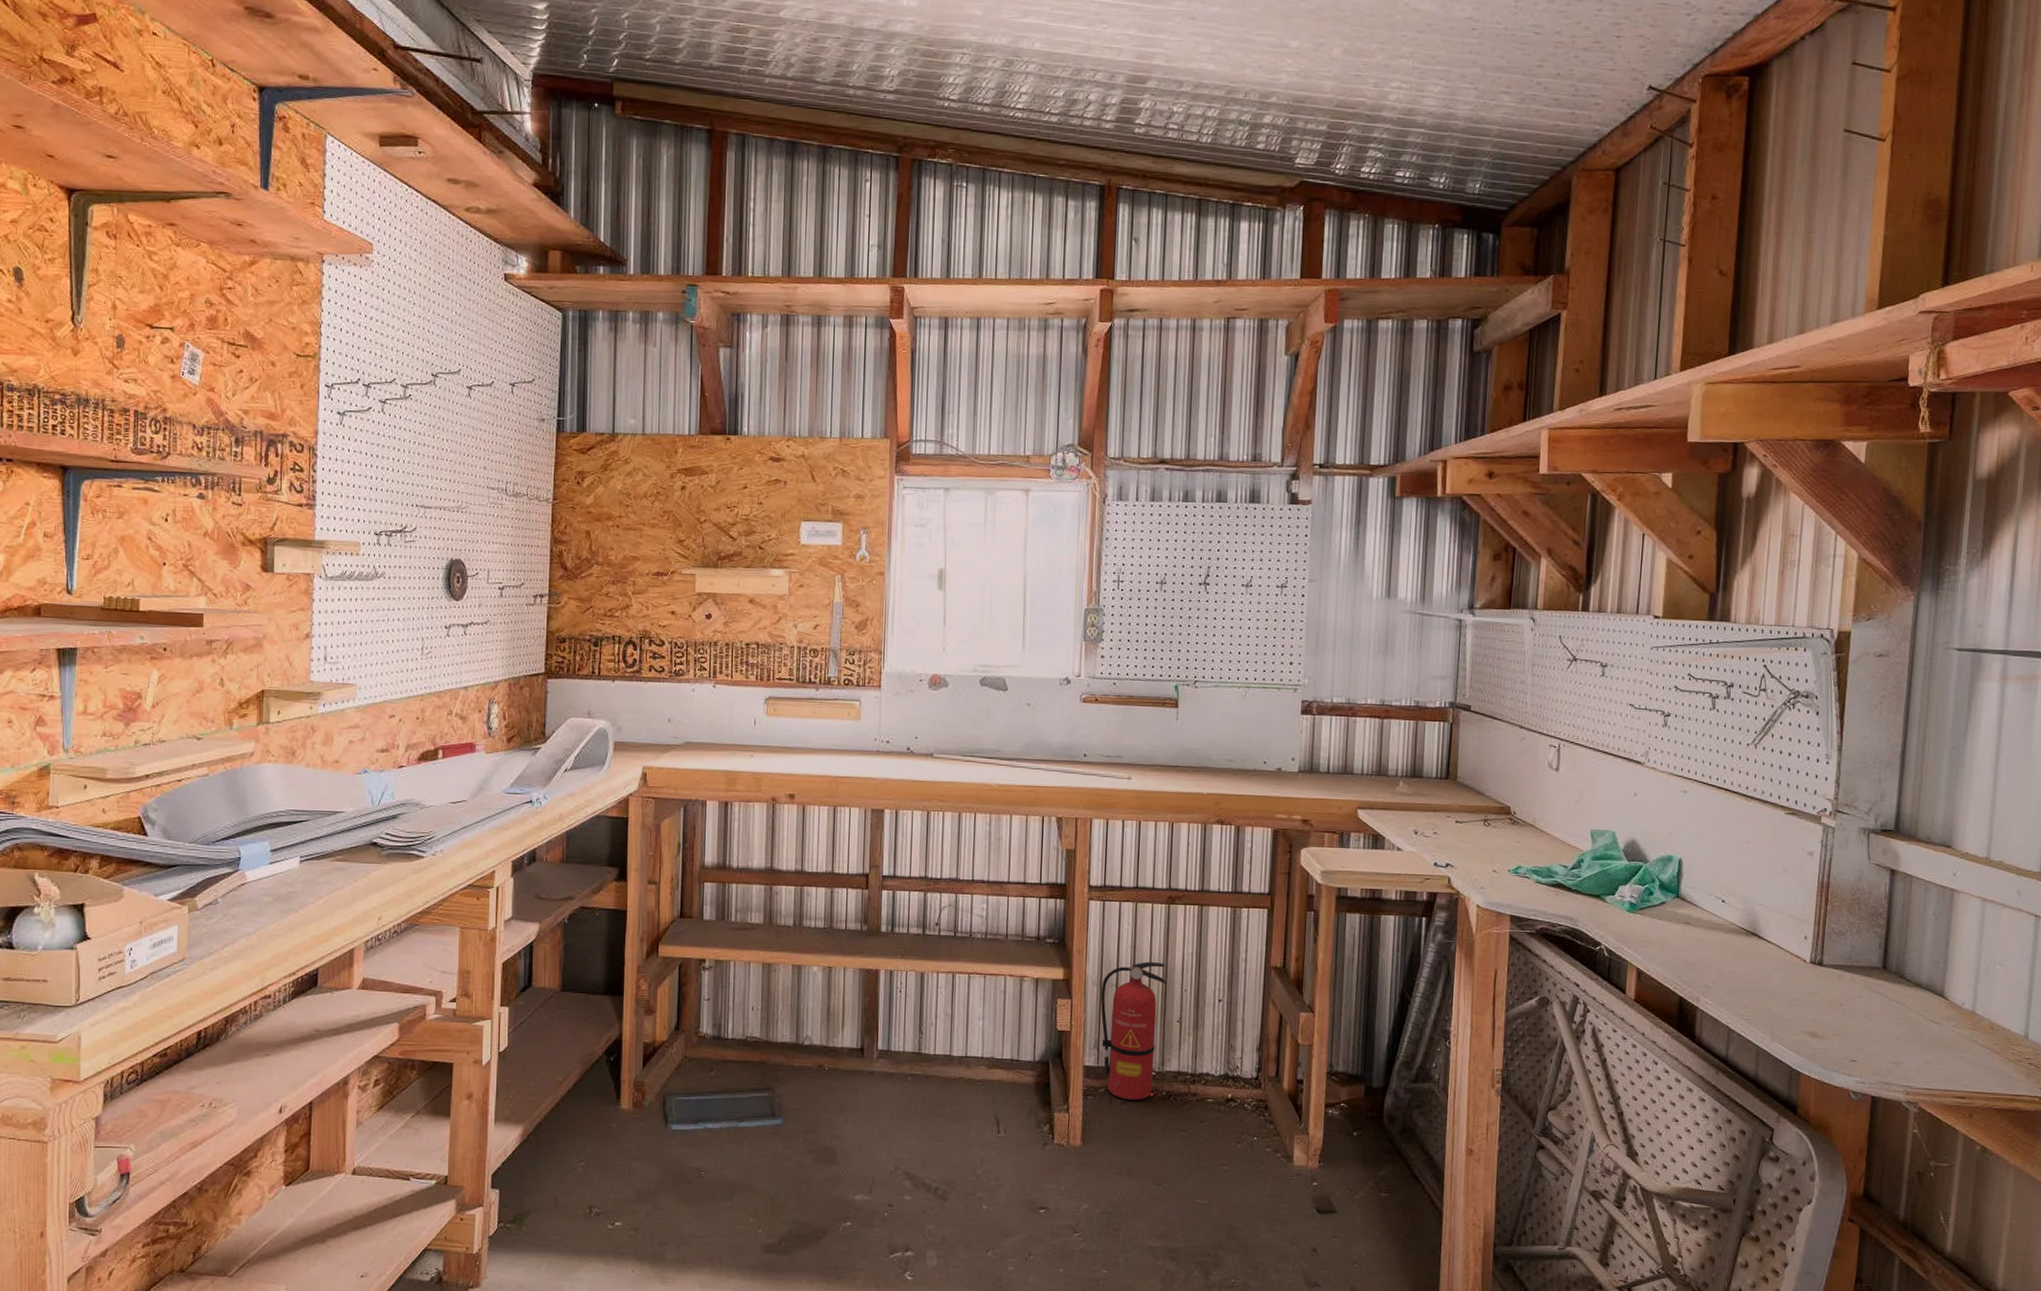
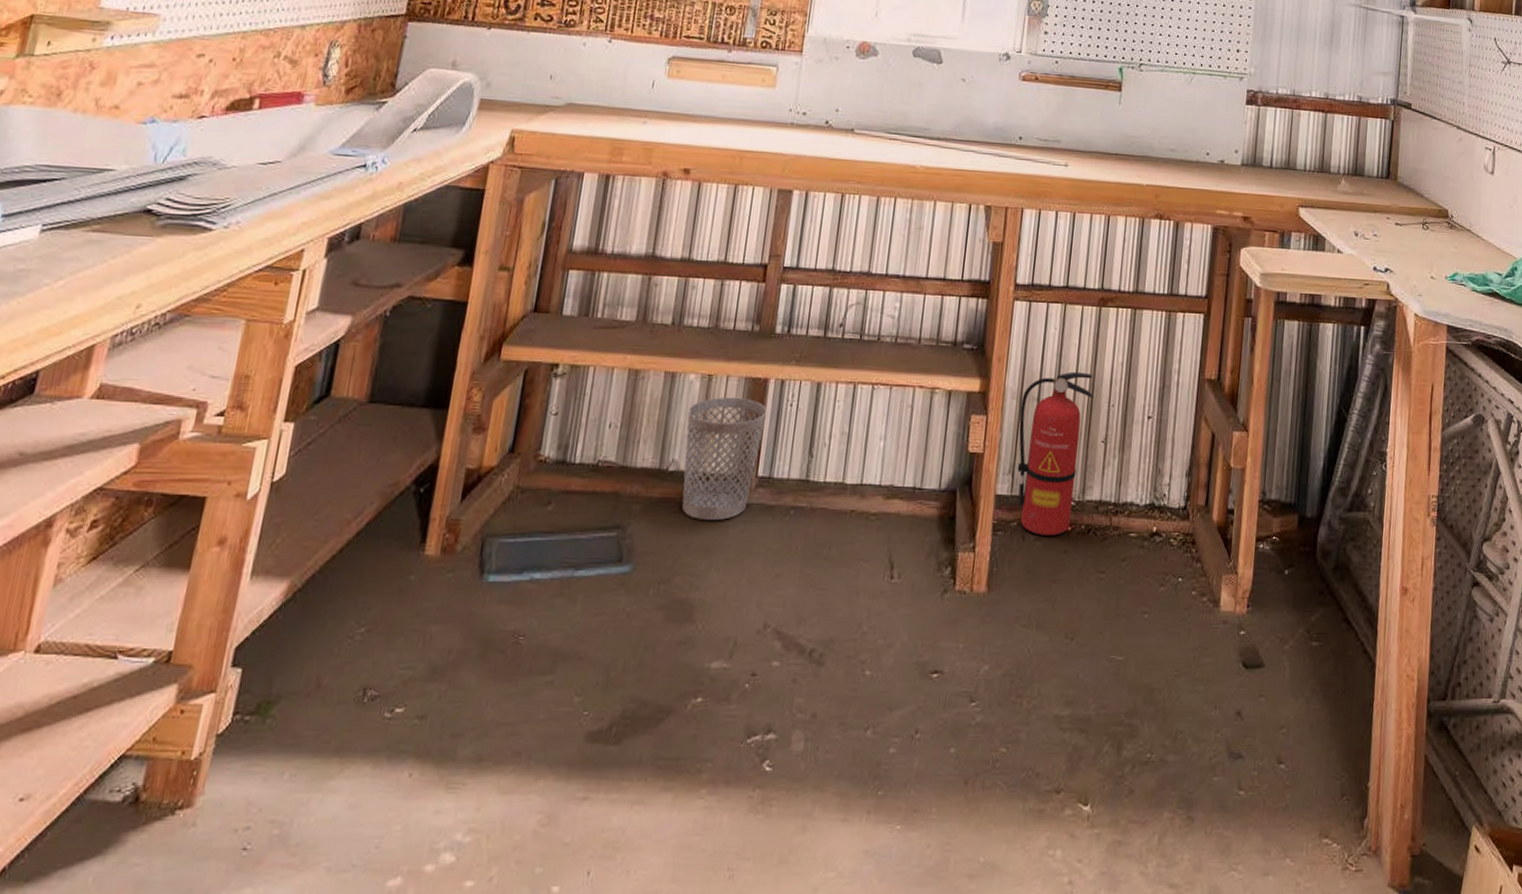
wastebasket: none [815,985,881,1084] -> present [682,396,768,520]

